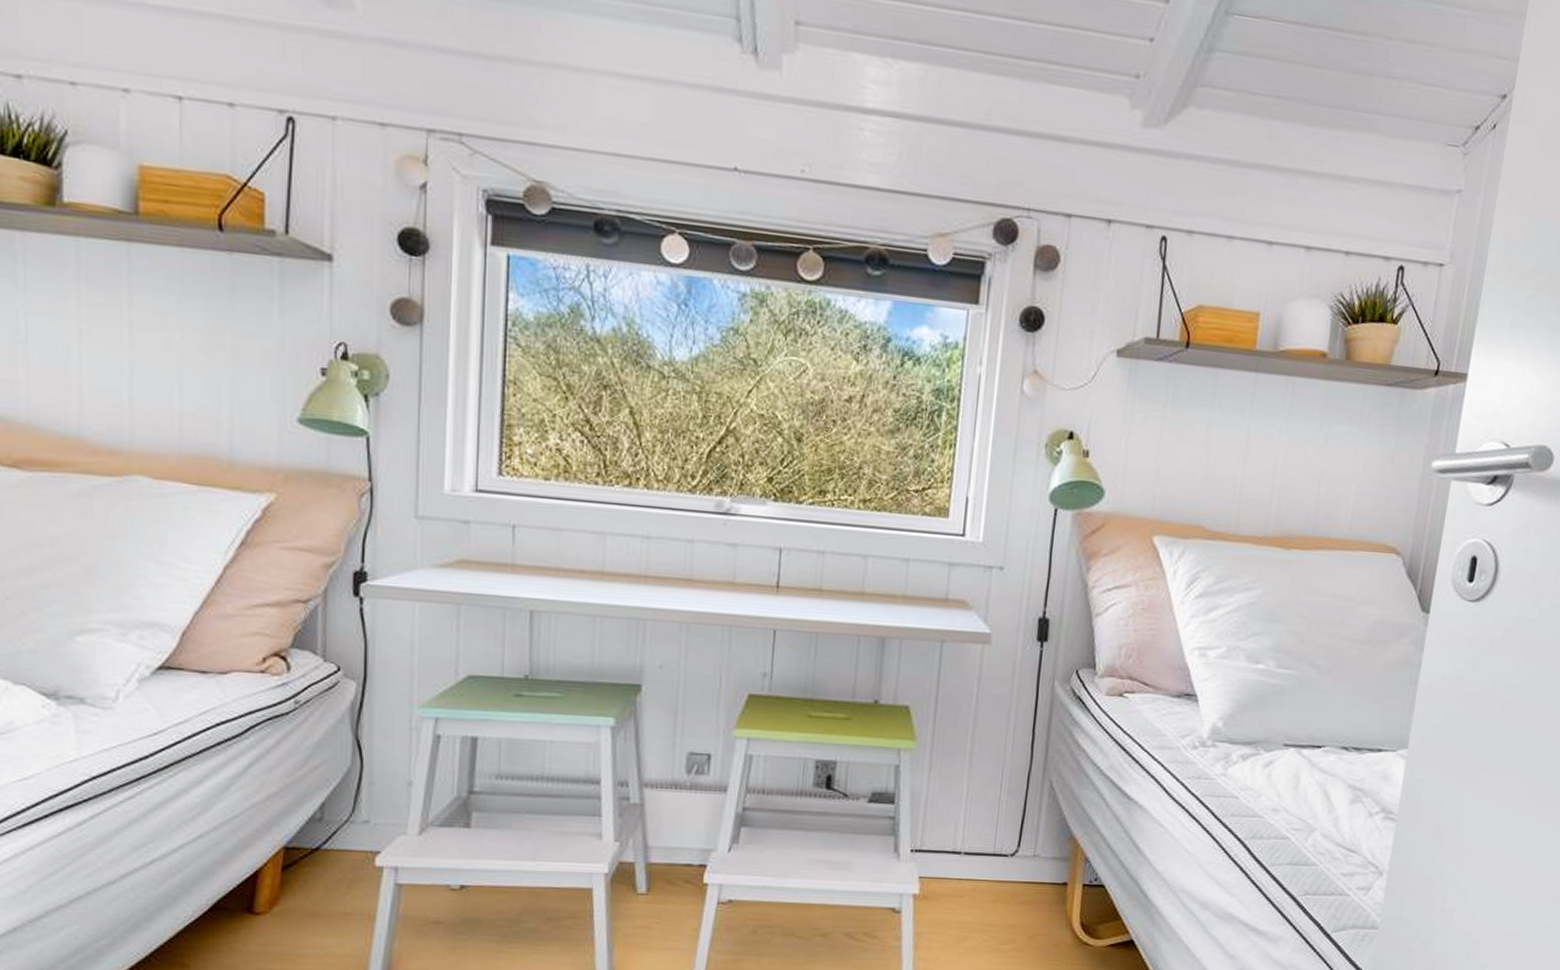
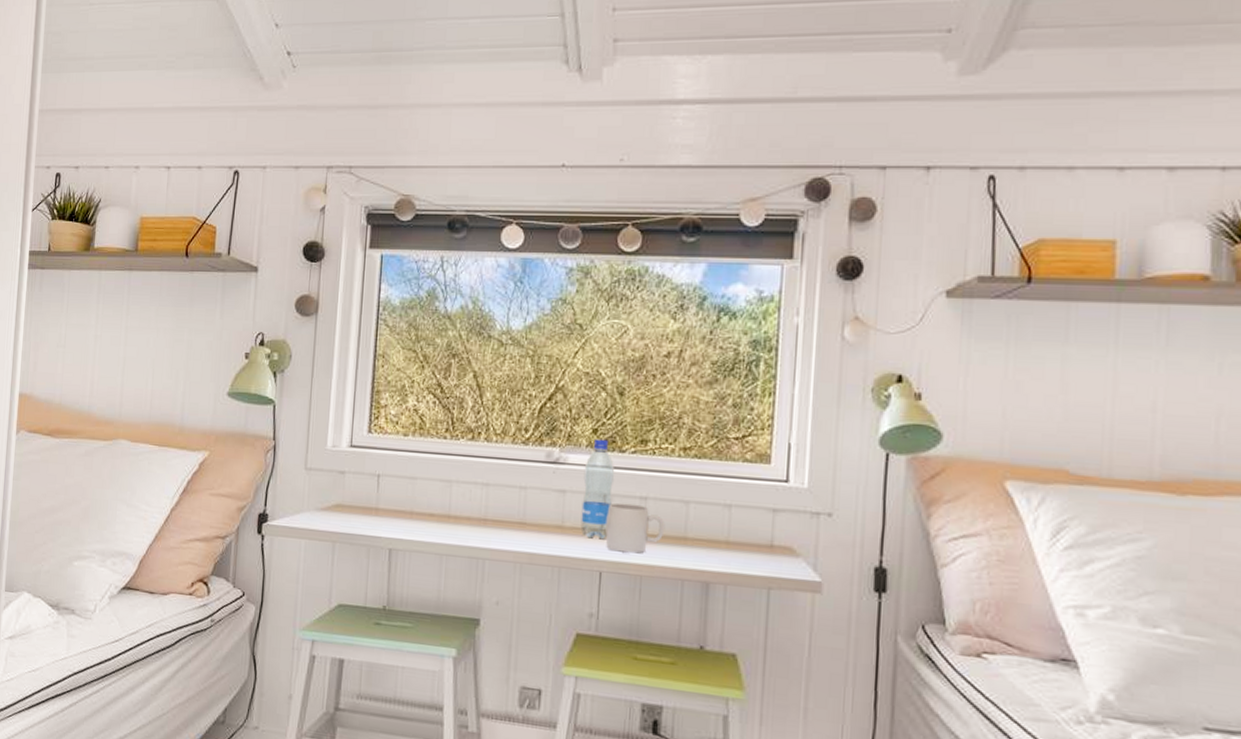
bottle: none [753,488,791,596] -> present [580,438,615,540]
mug: none [780,557,843,610] -> present [605,502,665,554]

